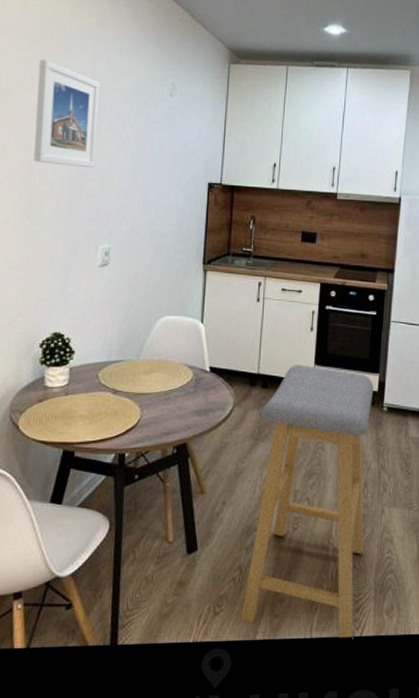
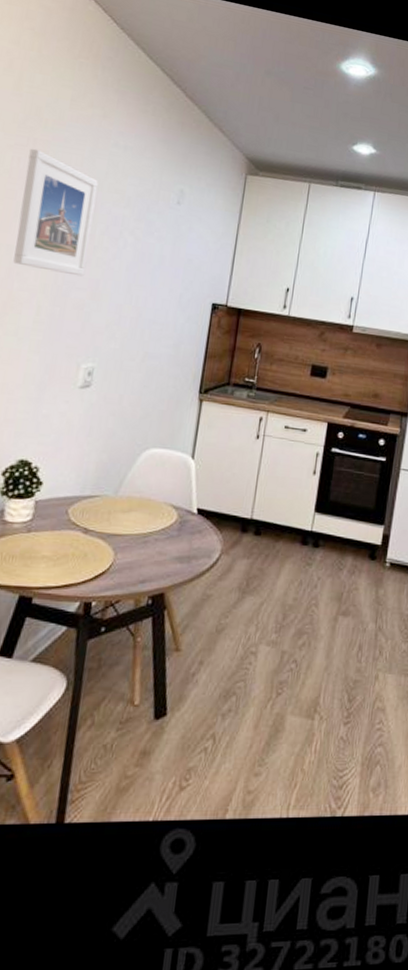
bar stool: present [241,365,374,640] -> none [210,511,377,820]

